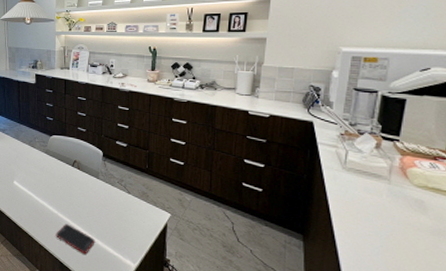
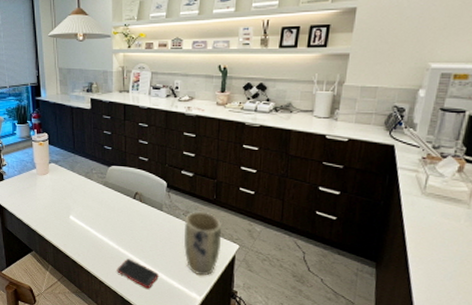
plant pot: none [118,180,155,243] -> present [183,211,222,276]

